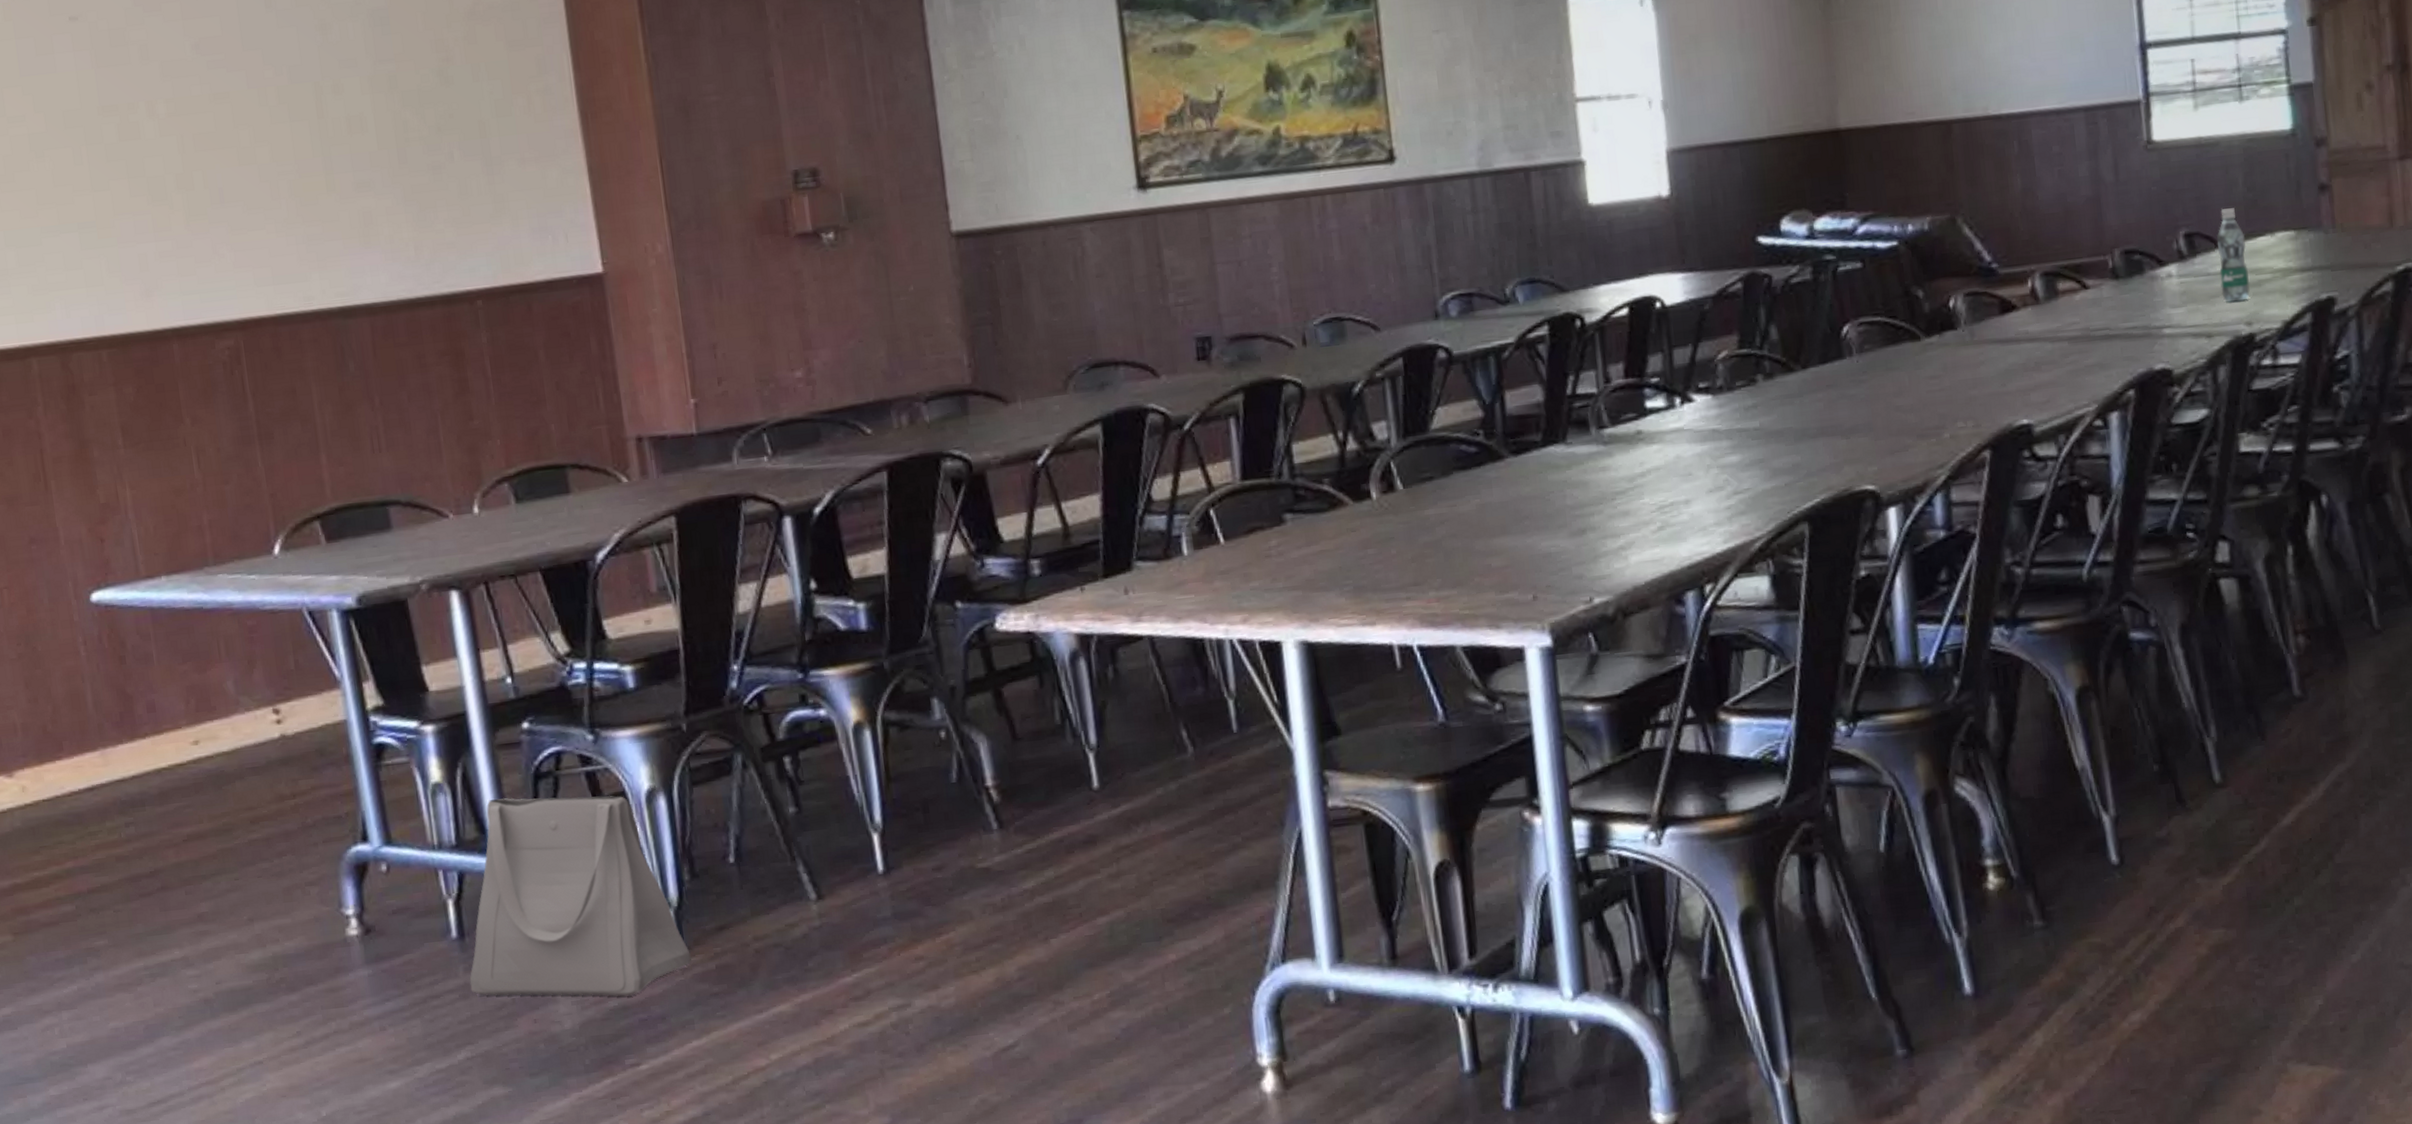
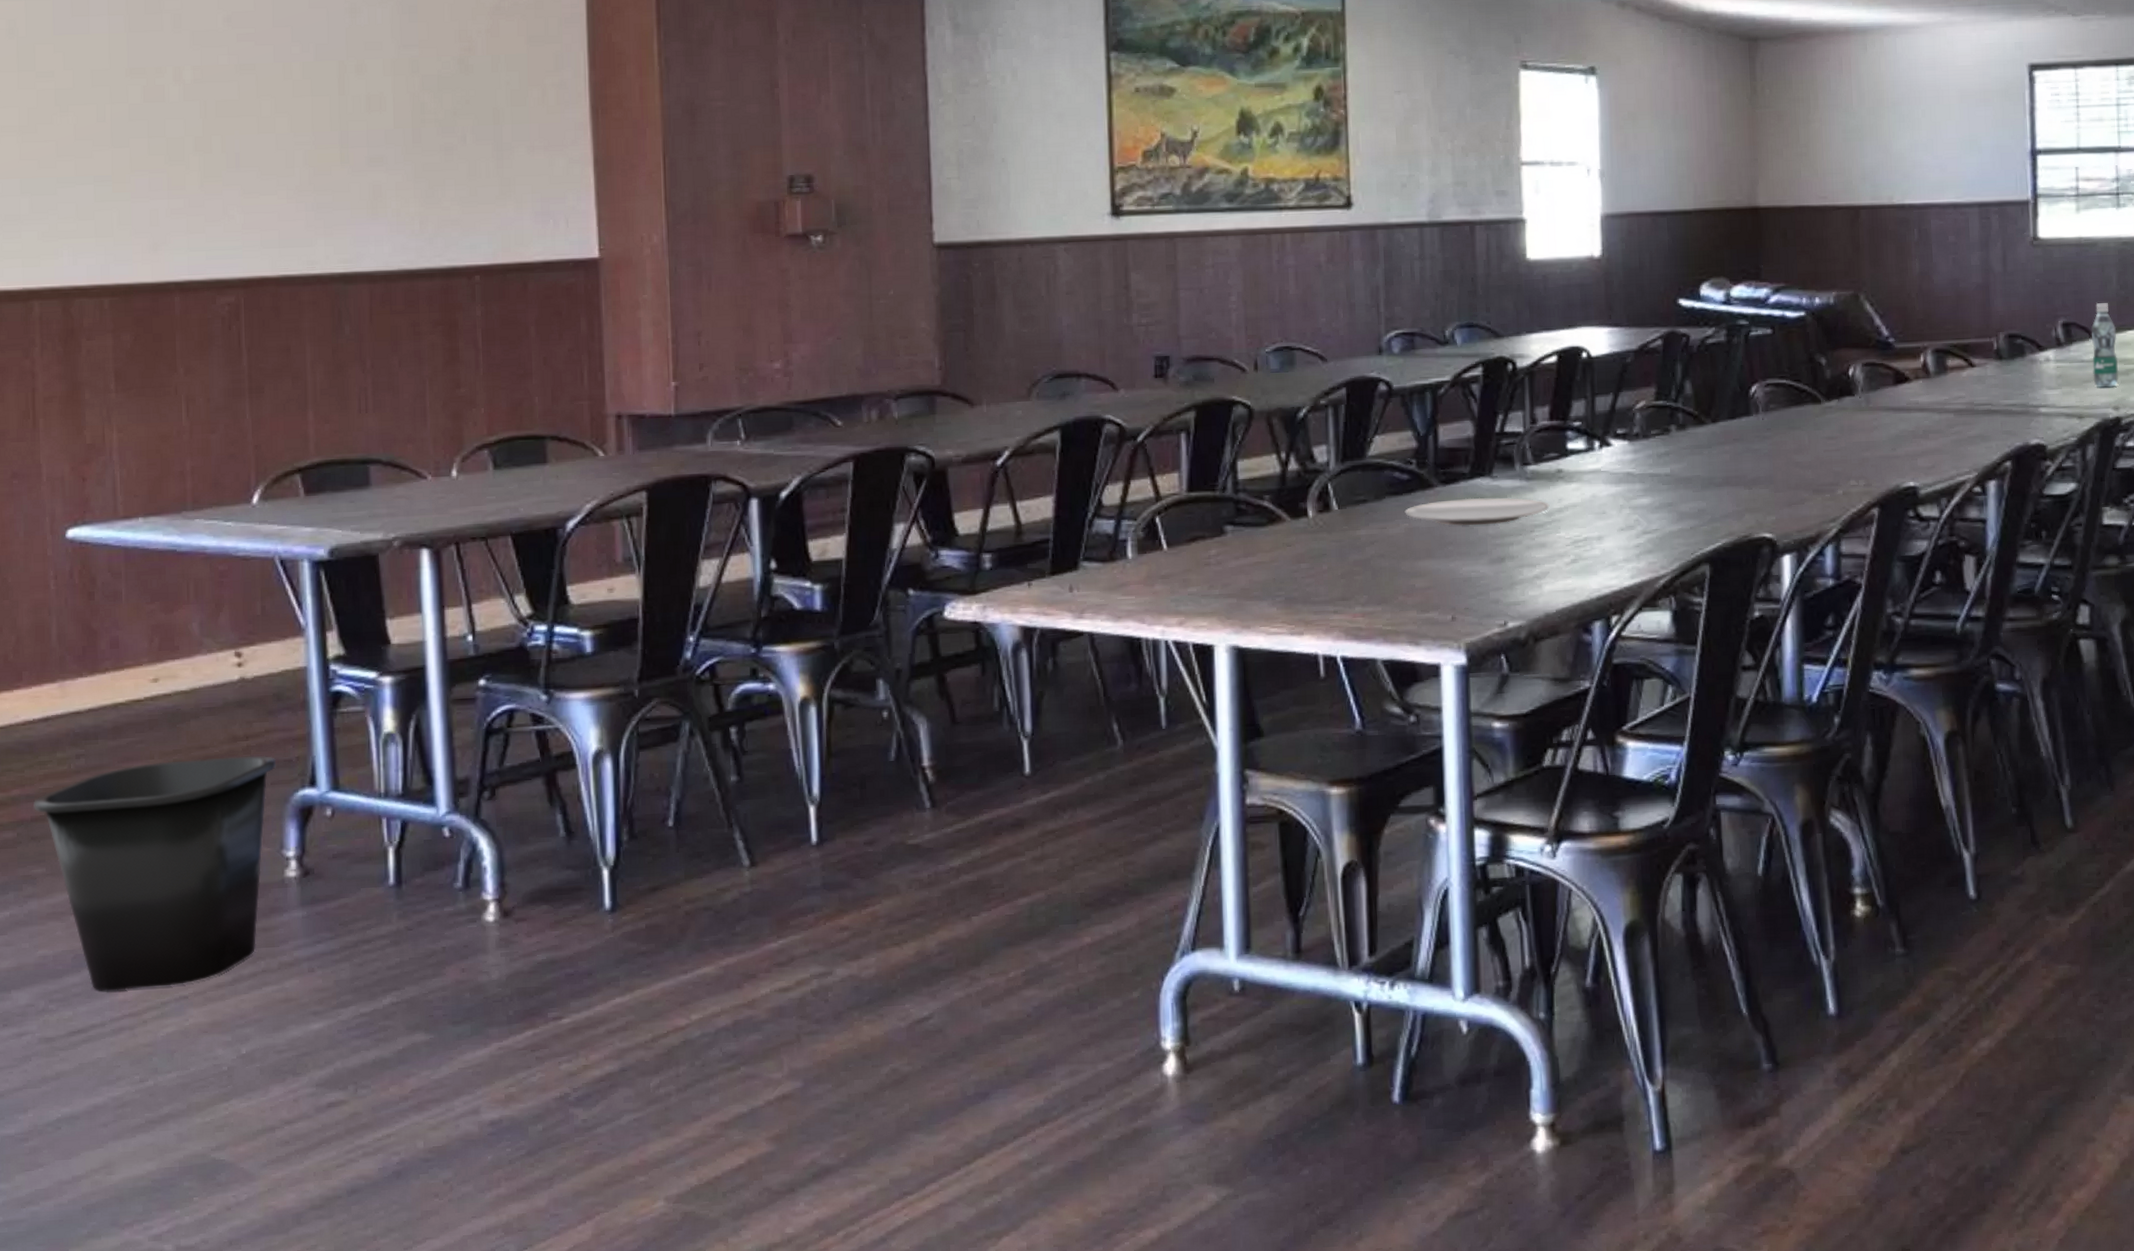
waste bin: none [88,813,326,1060] -> present [33,755,276,991]
tote bag: present [469,796,691,997] -> none [402,751,621,951]
plate: none [1475,464,1631,498] -> present [1405,497,1550,526]

